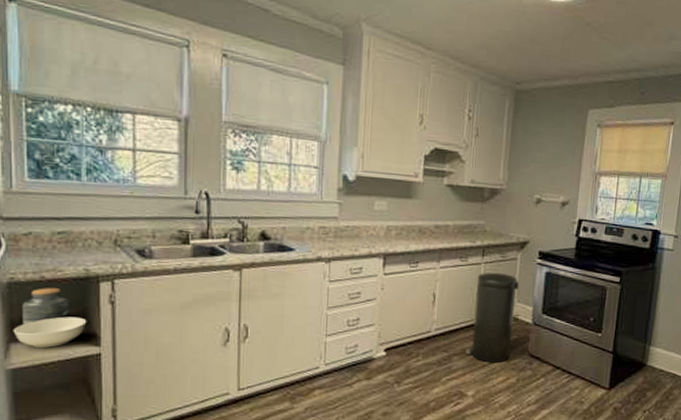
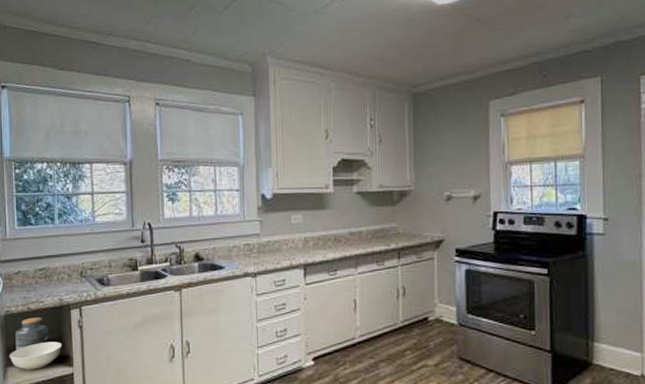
pedal bin: present [465,272,519,363] -> none [391,274,439,369]

